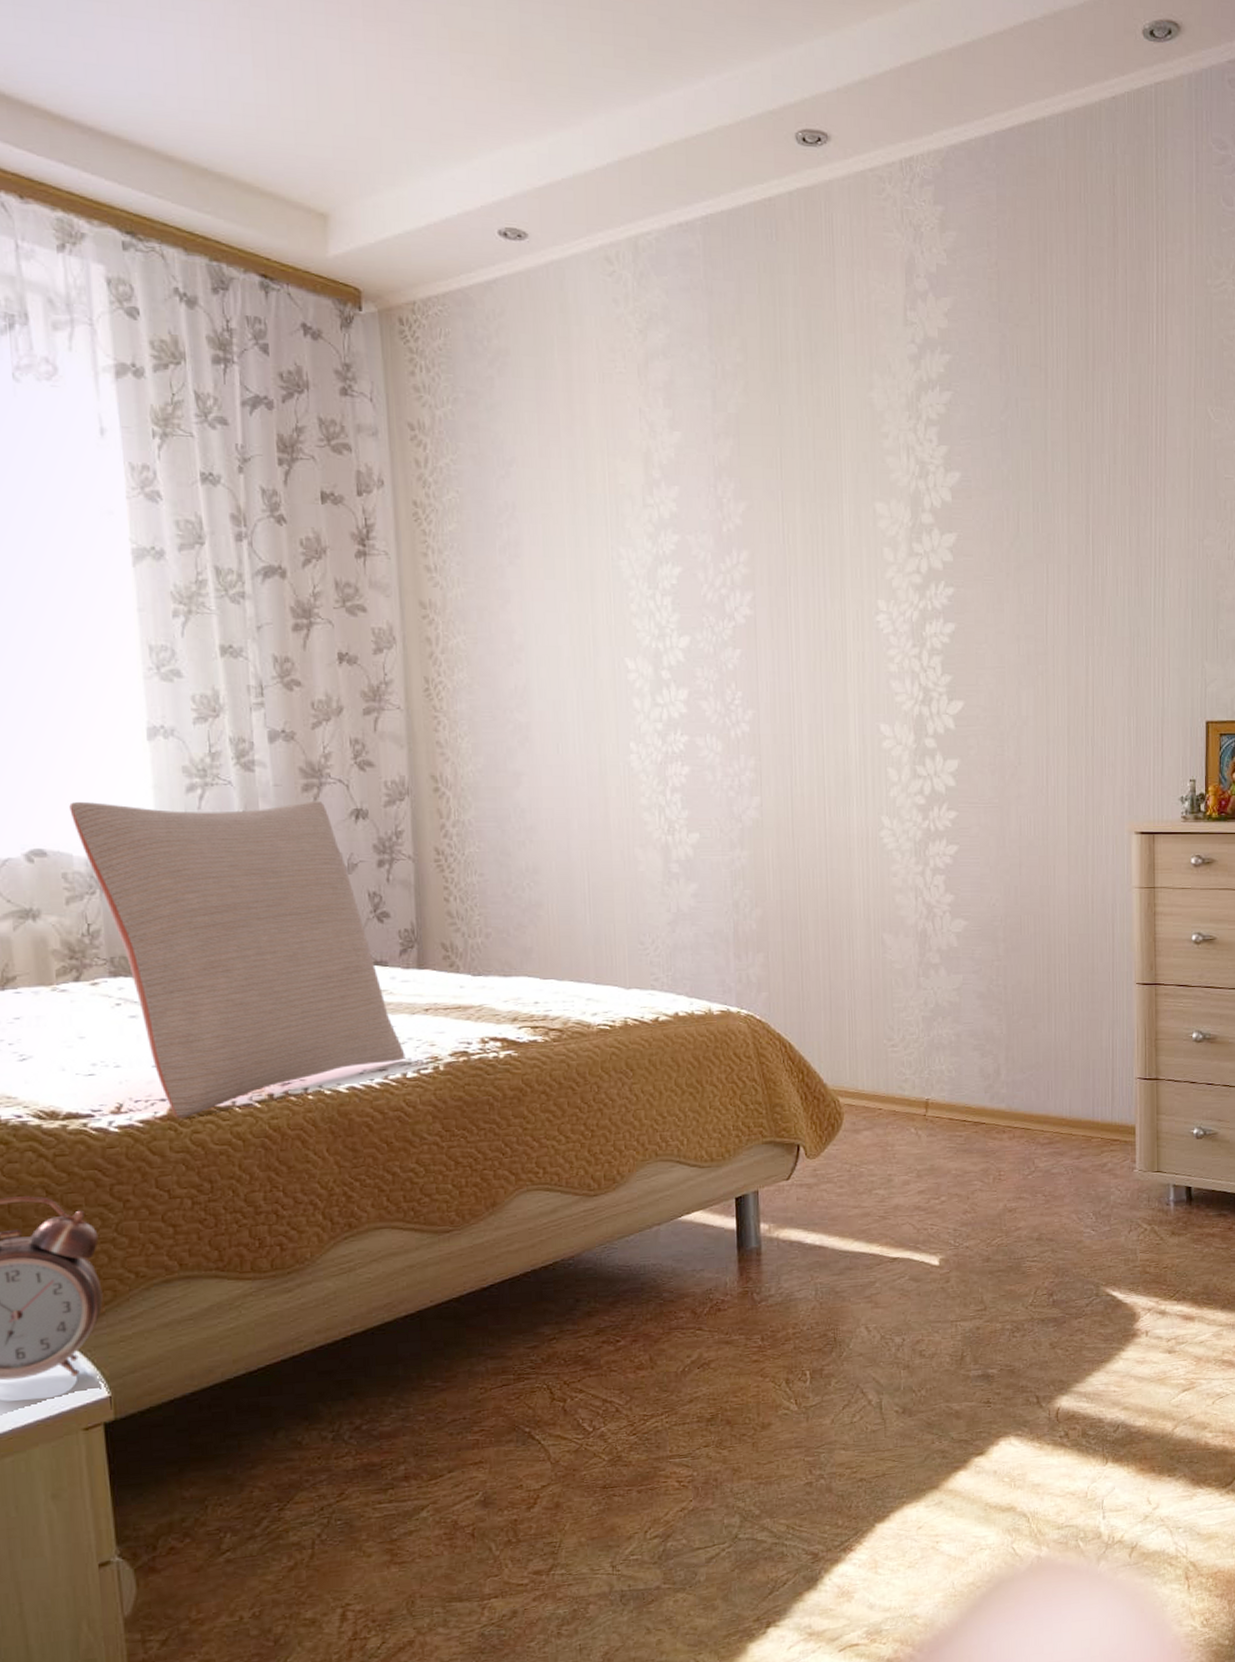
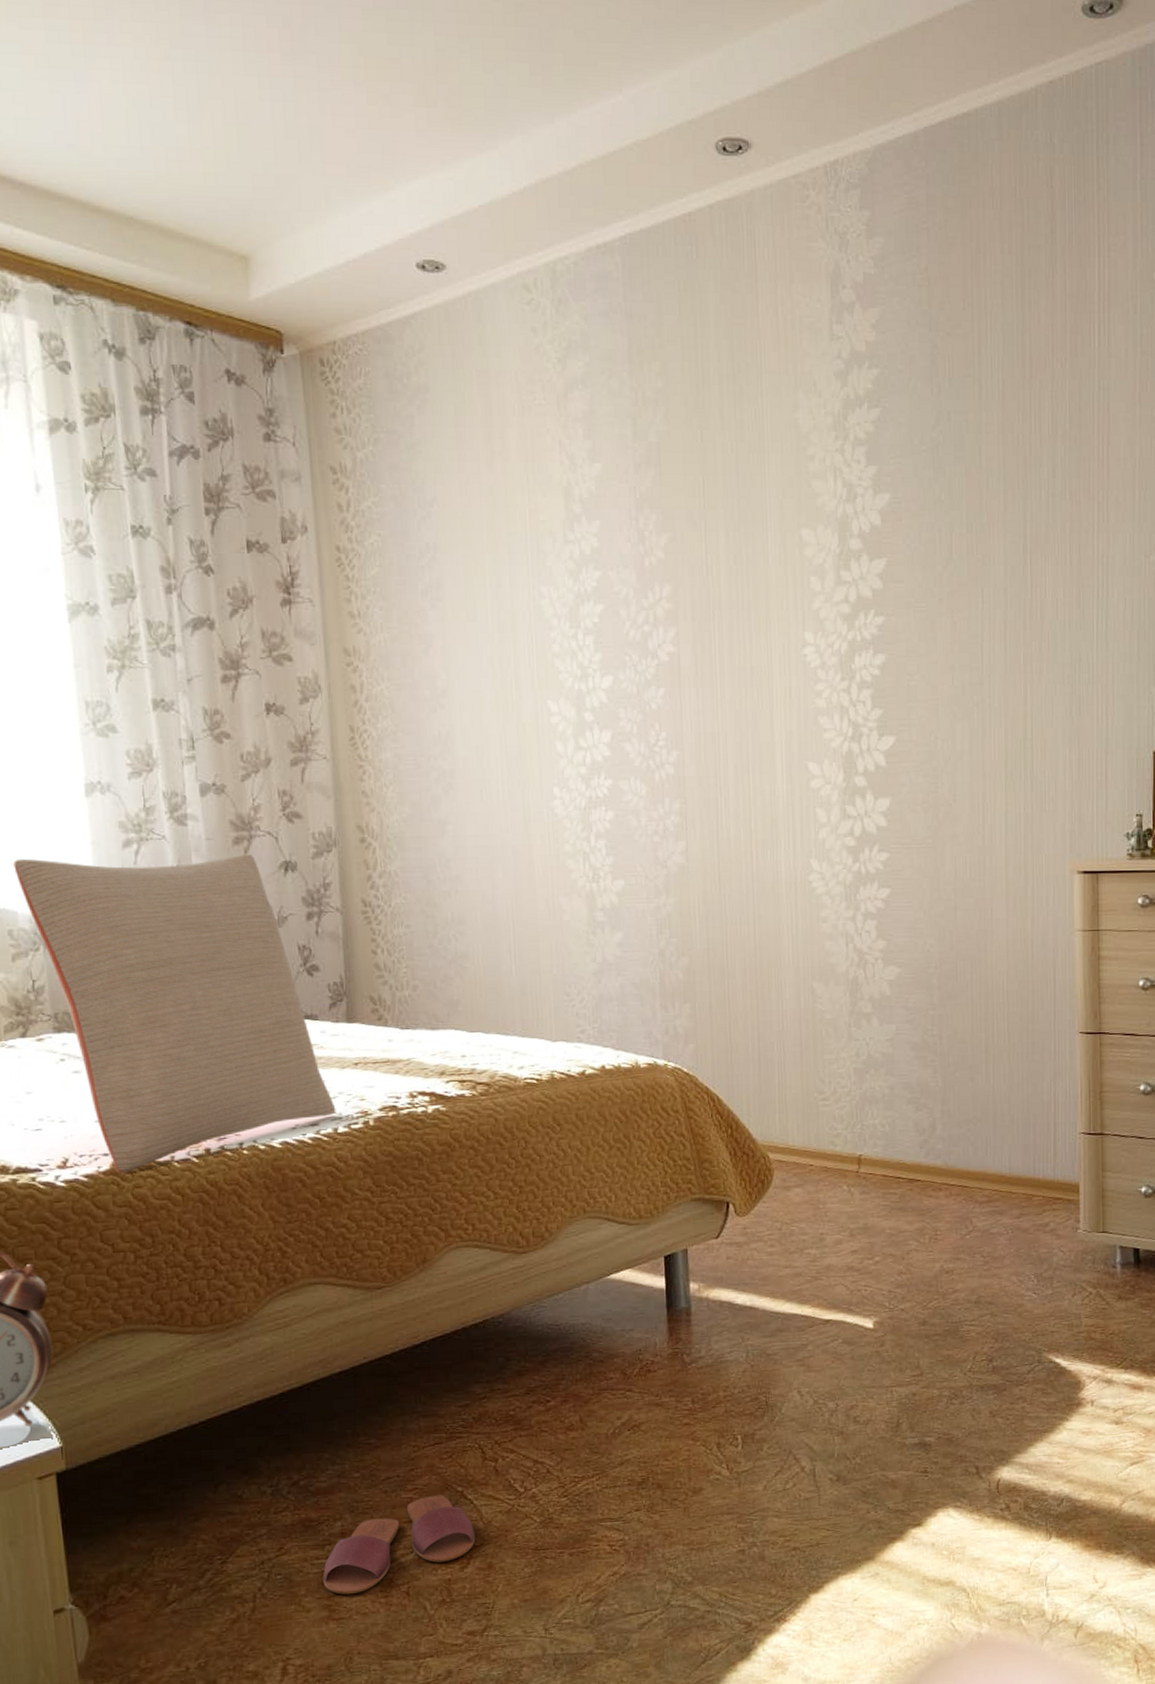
slippers: none [384,1435,543,1539] -> present [322,1494,476,1595]

